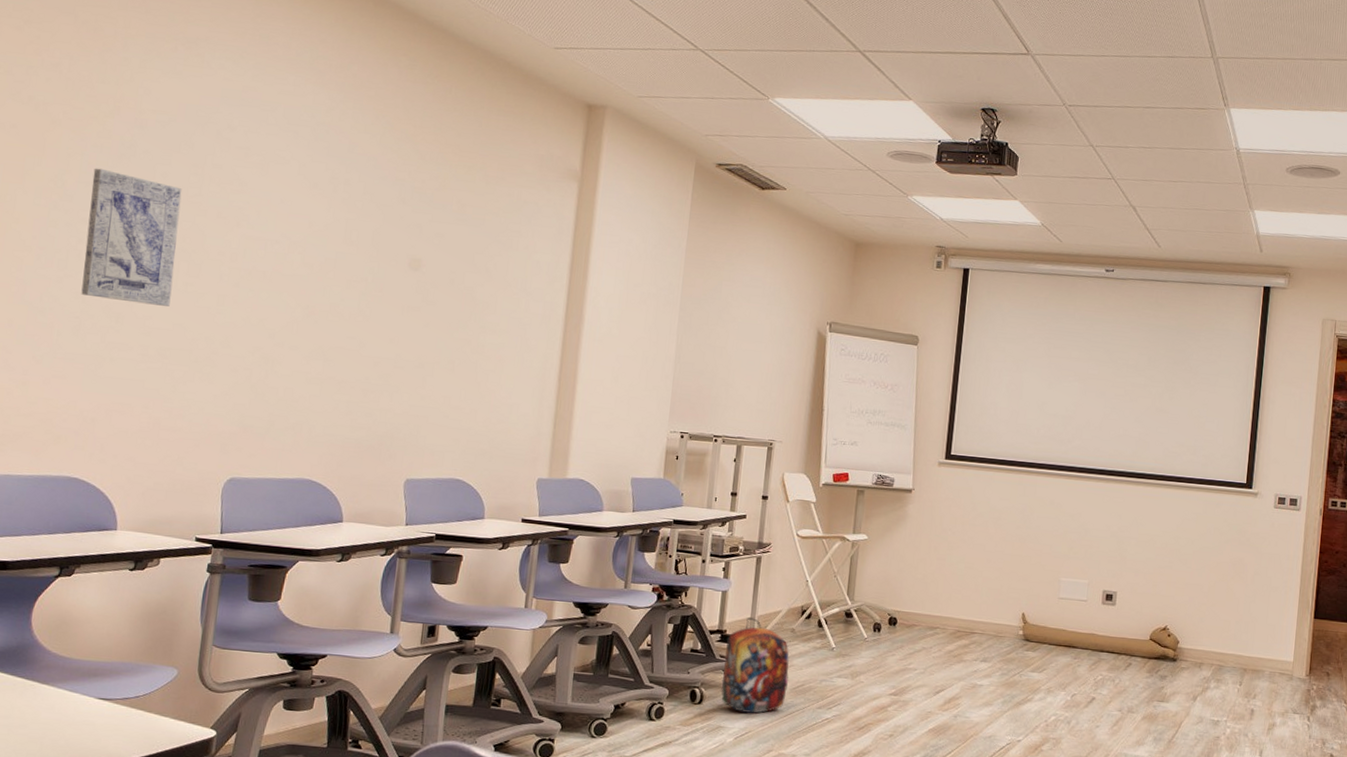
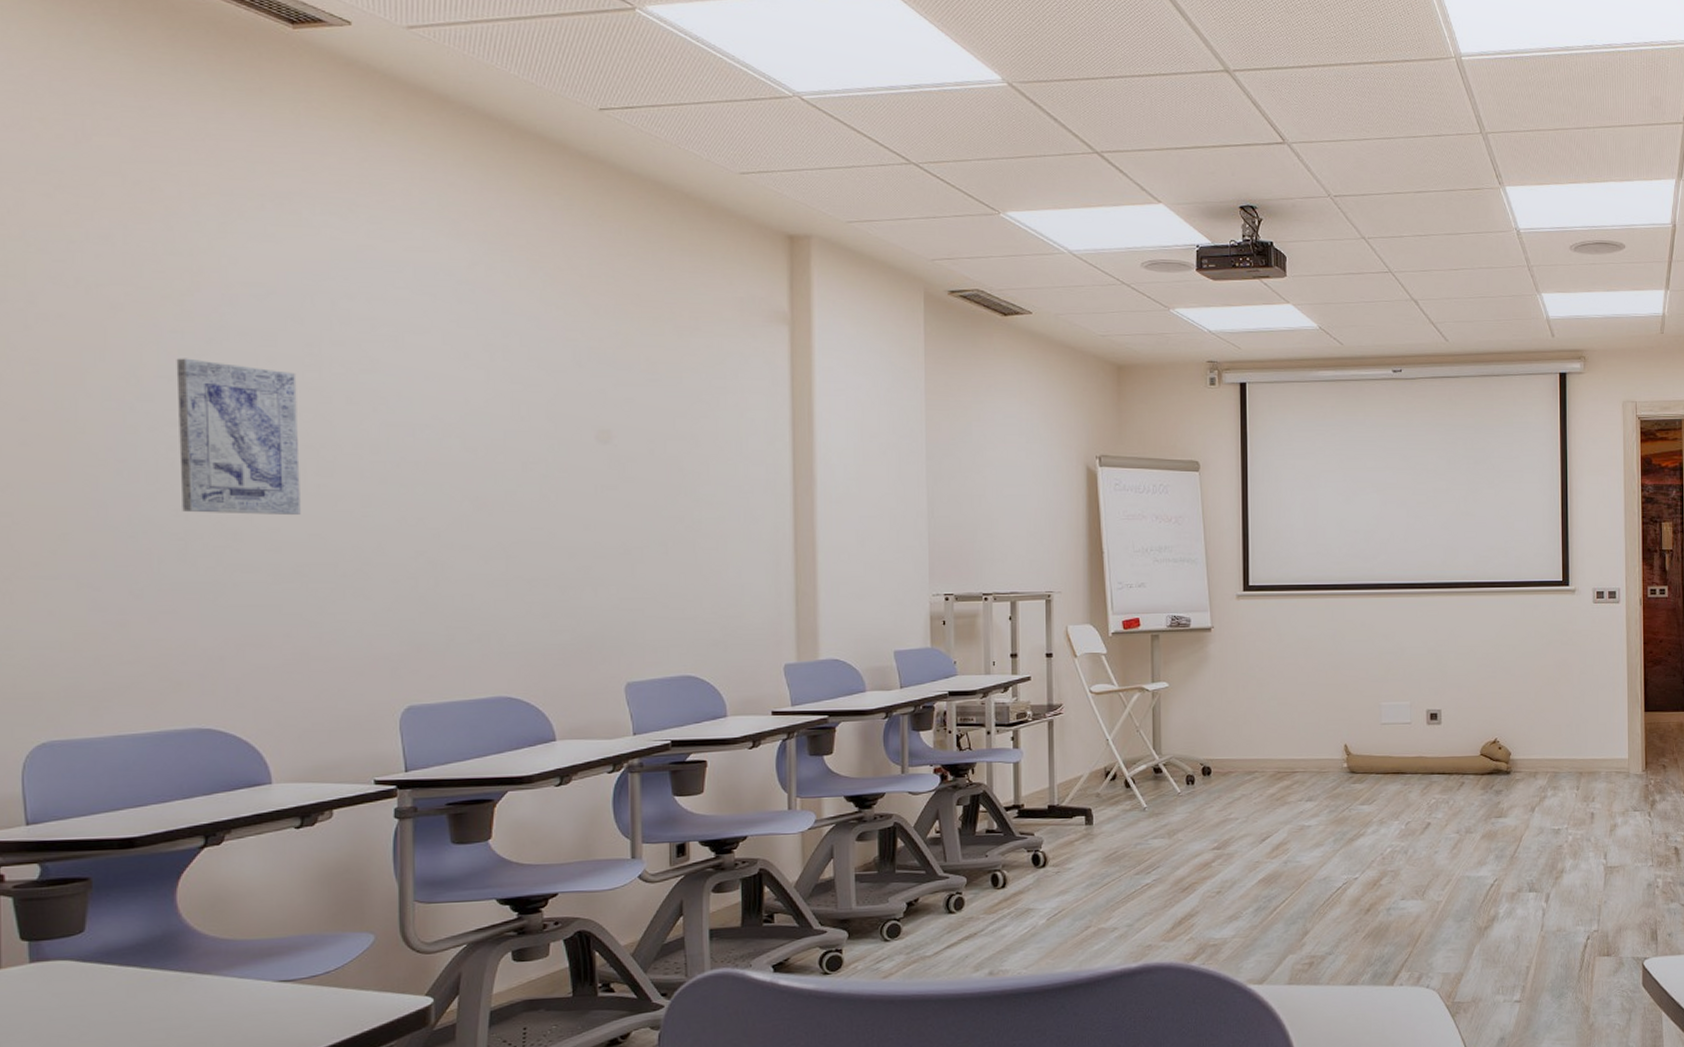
backpack: present [721,617,789,714] -> none [1025,787,1100,891]

